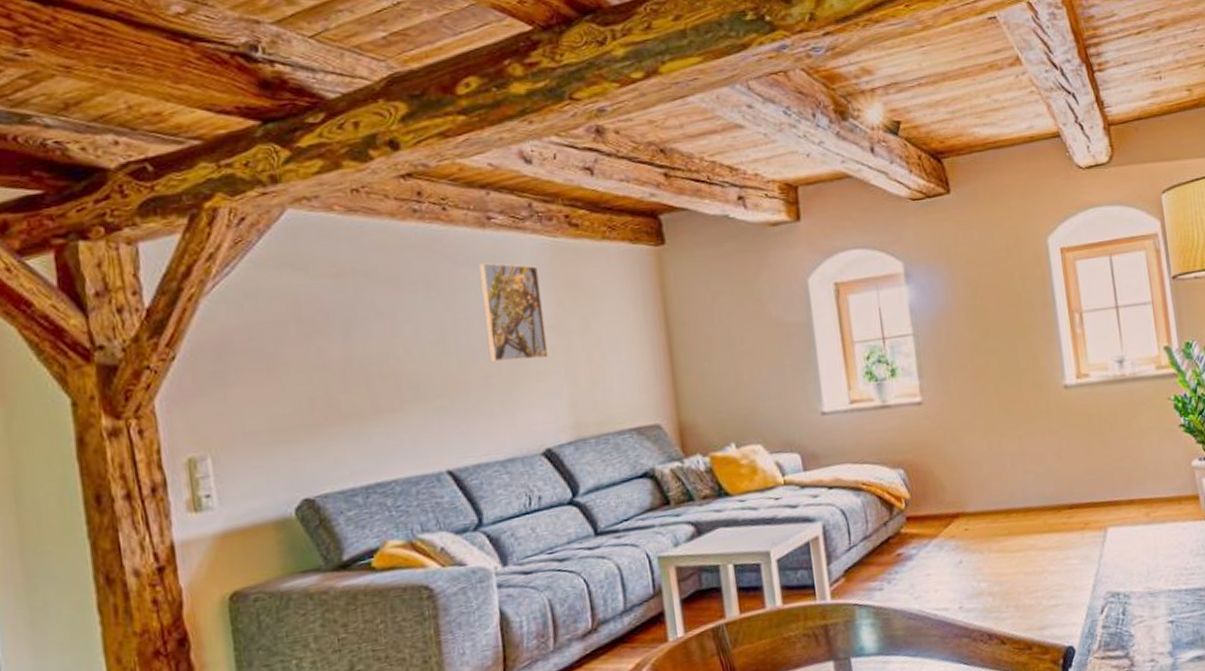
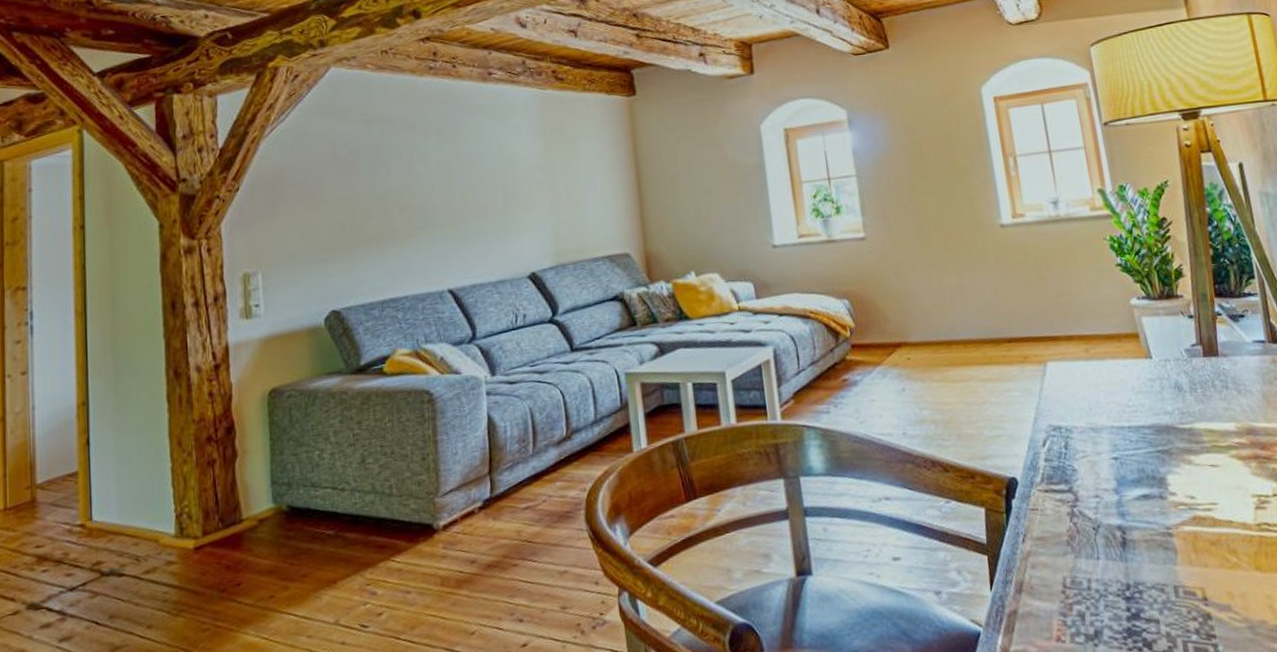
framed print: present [479,262,548,363] -> none [481,111,535,196]

